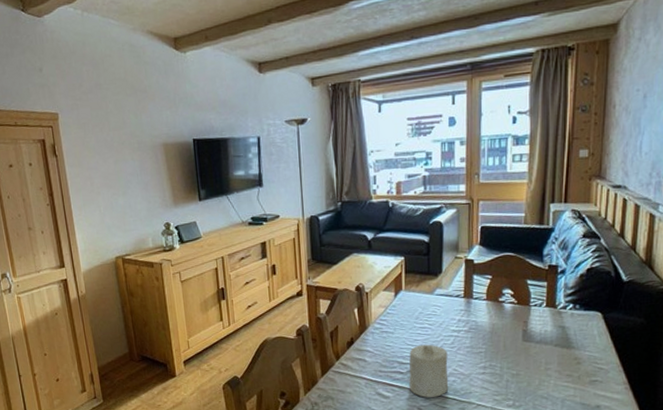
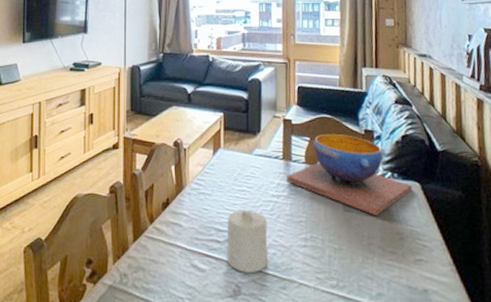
decorative bowl: none [466,270,594,345] -> present [286,133,413,216]

